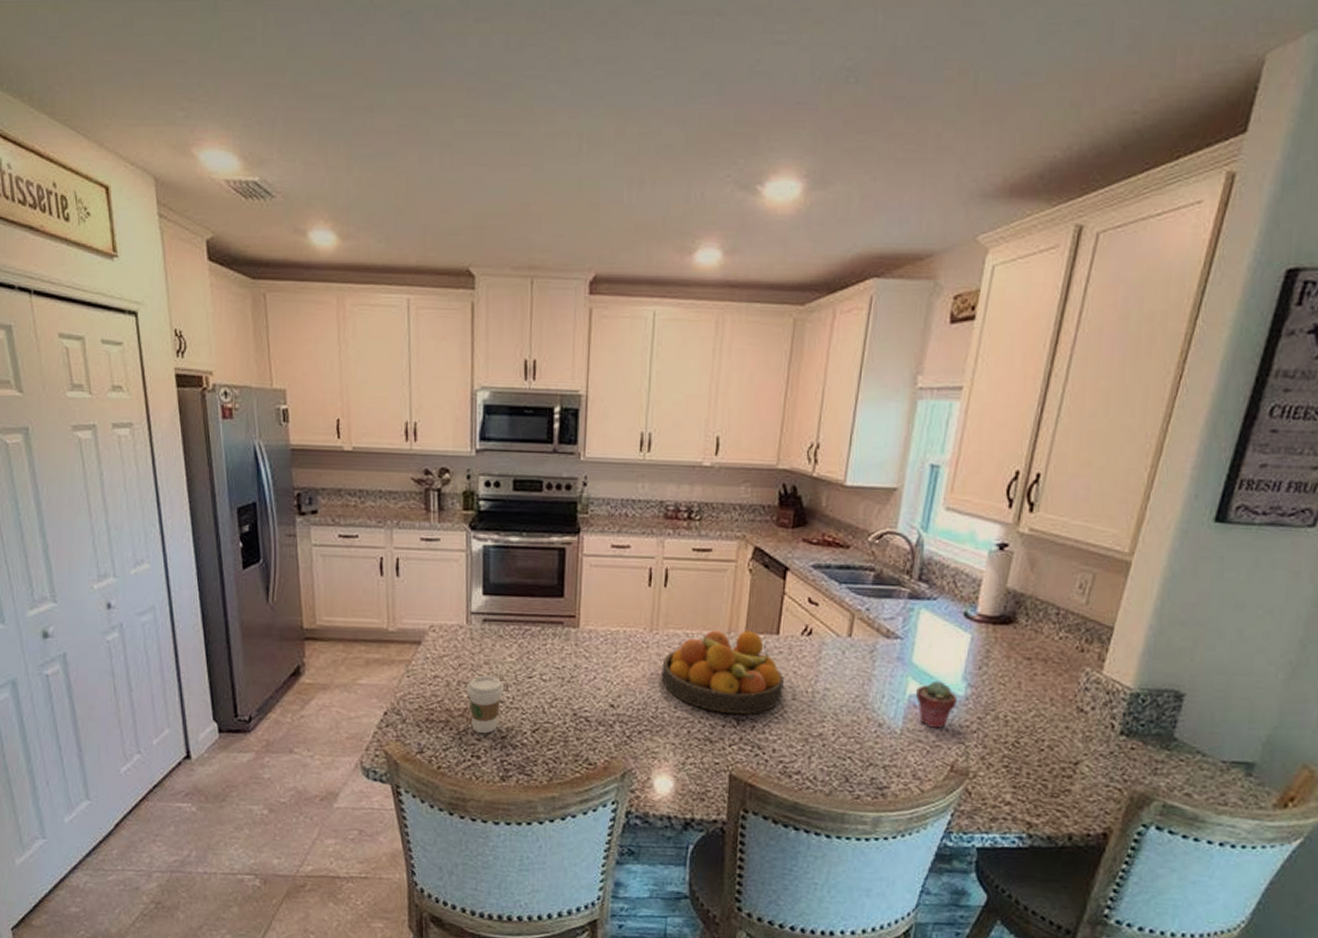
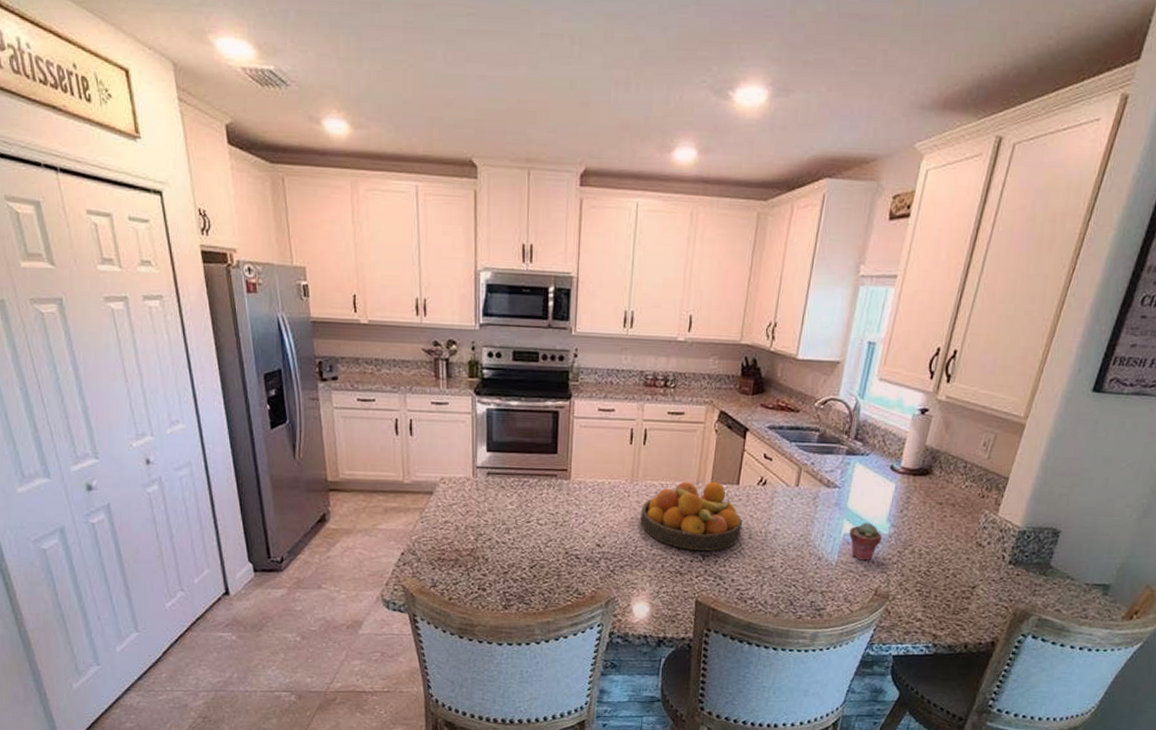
coffee cup: present [466,675,503,734] -> none [473,520,505,570]

